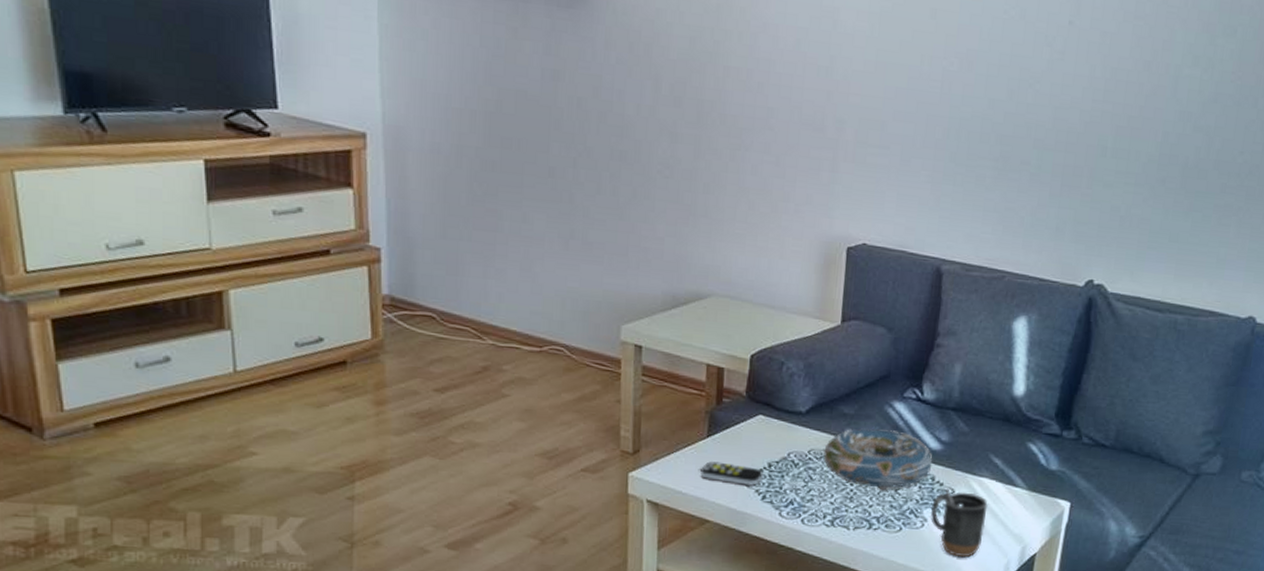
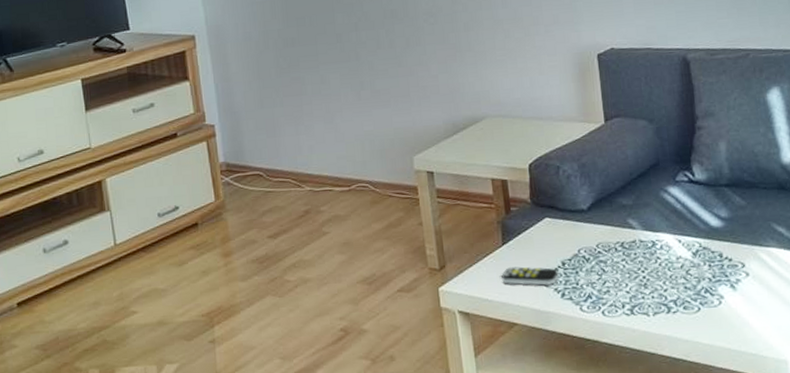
decorative bowl: present [823,428,933,491] -> none [611,214,717,274]
mug: present [931,488,988,558] -> none [724,263,784,330]

